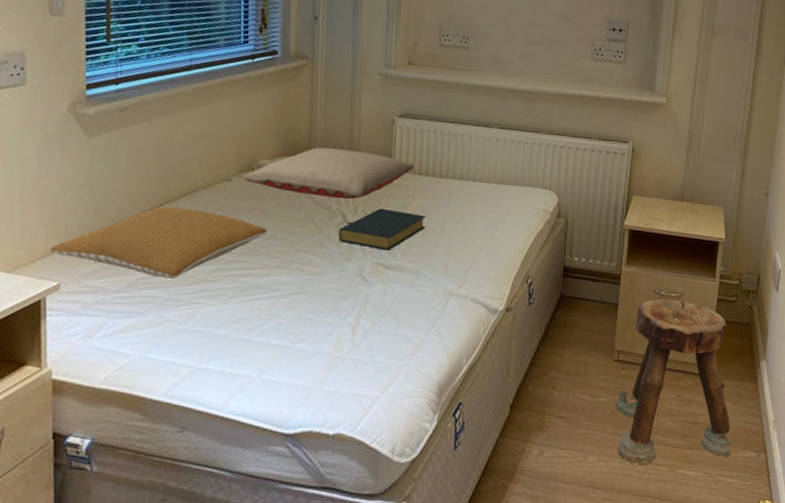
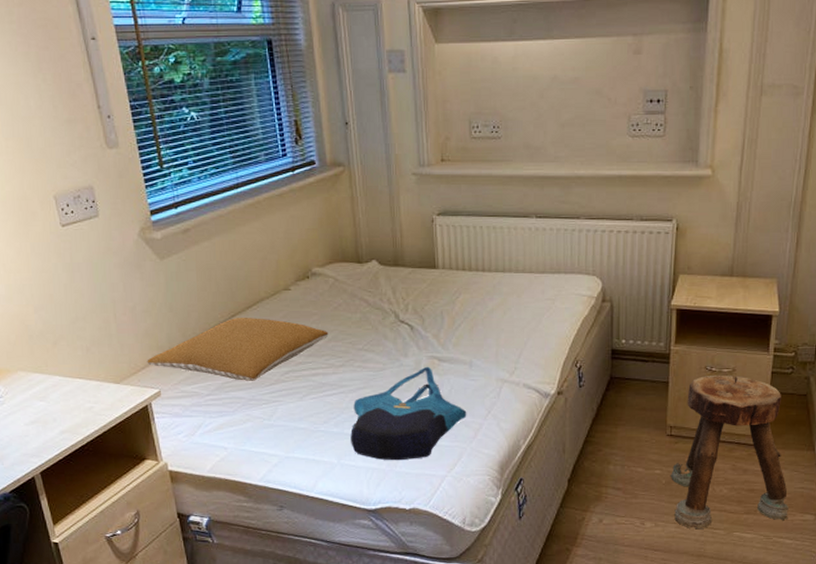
pillow: present [242,147,414,200] -> none [299,251,457,299]
tote bag: none [275,273,409,378] -> present [350,366,467,461]
hardback book: present [338,208,426,251] -> none [393,305,473,344]

